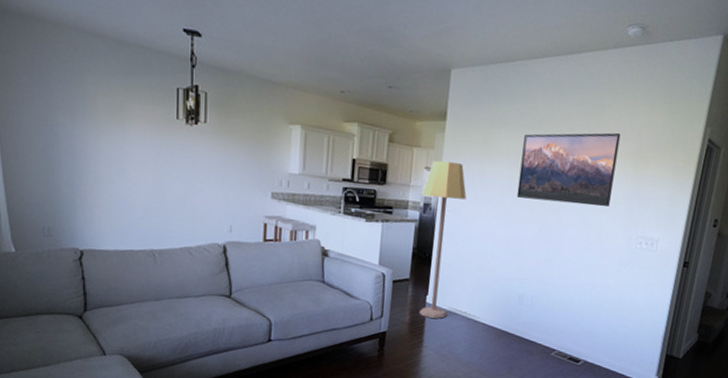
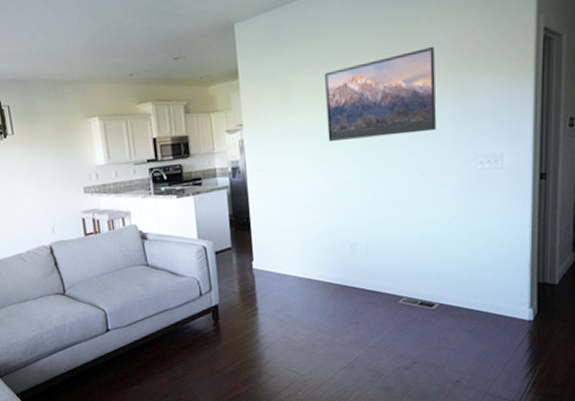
lamp: present [419,160,467,319] -> none [228,118,277,285]

